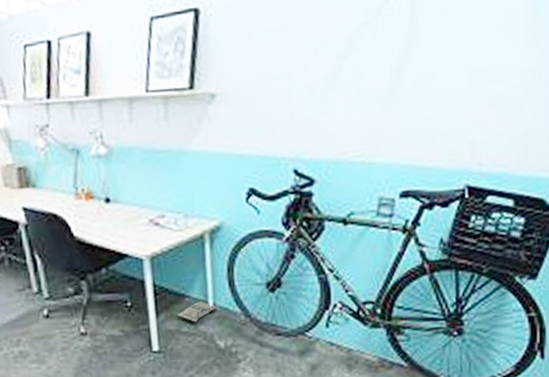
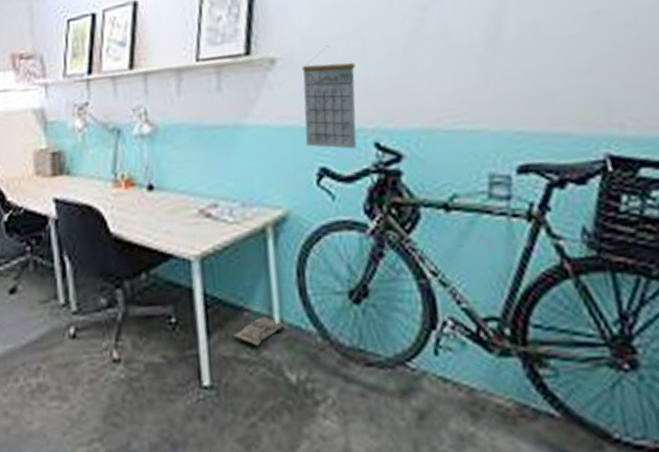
calendar: none [237,85,282,174] -> present [301,45,357,149]

